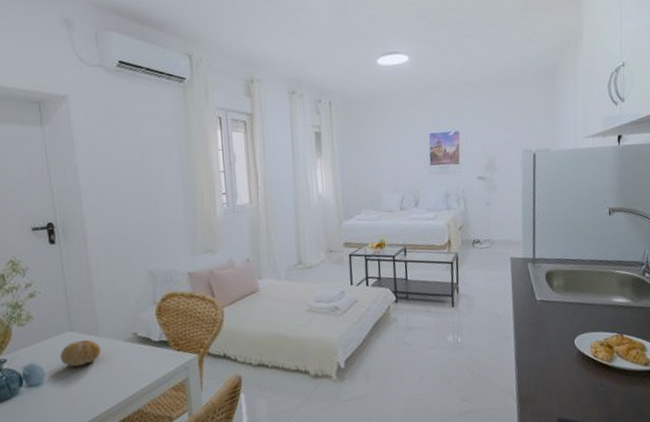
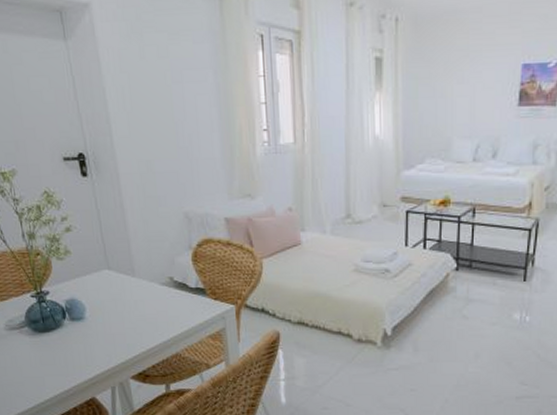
fruit: present [60,339,101,367] -> none [99,279,138,306]

